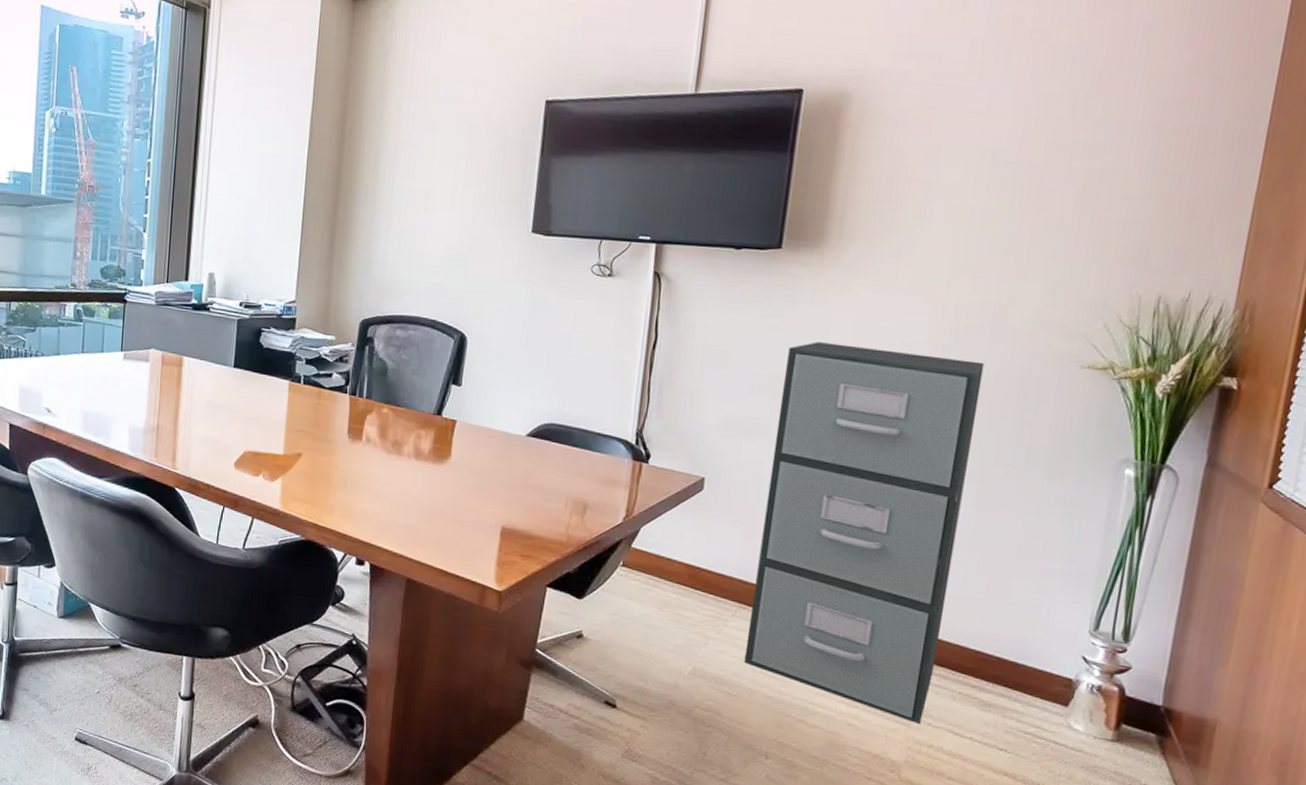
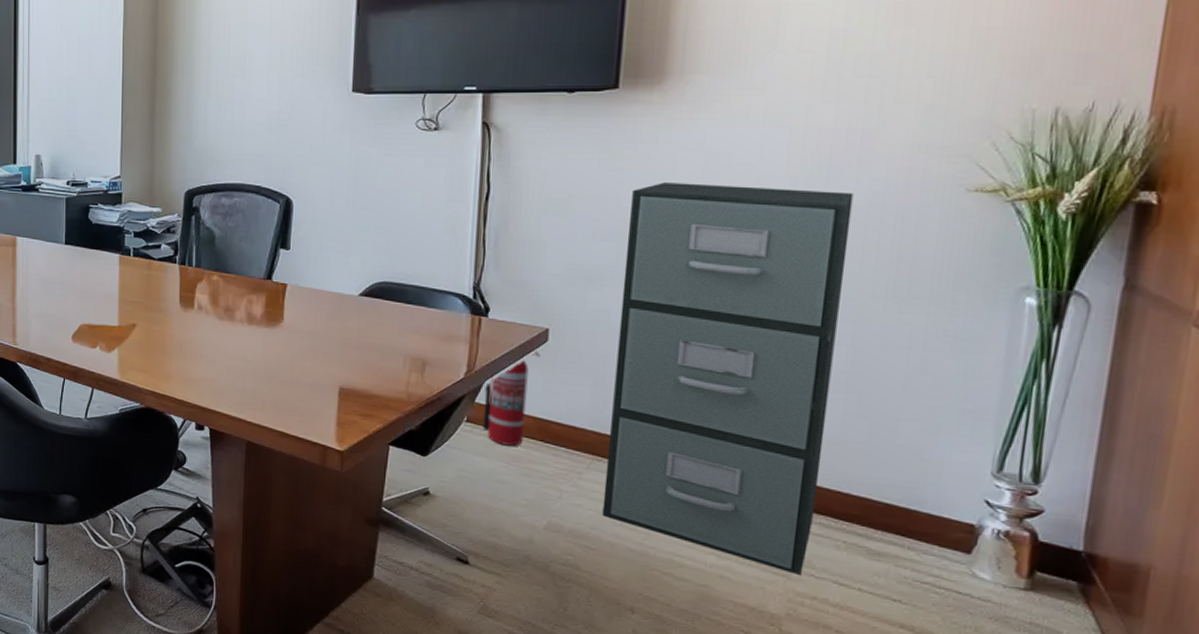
fire extinguisher: none [637,497,695,592] -> present [482,349,540,446]

